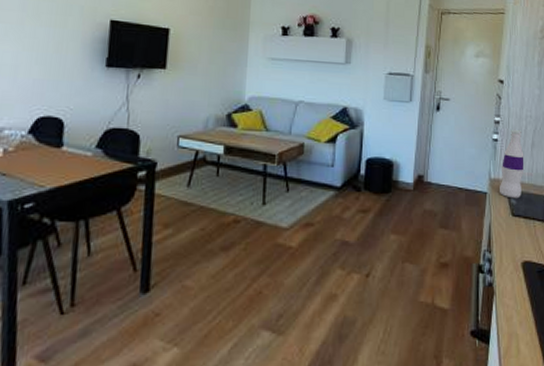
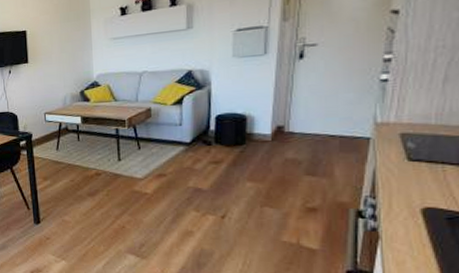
bottle: present [500,129,525,199] -> none [390,64,430,142]

